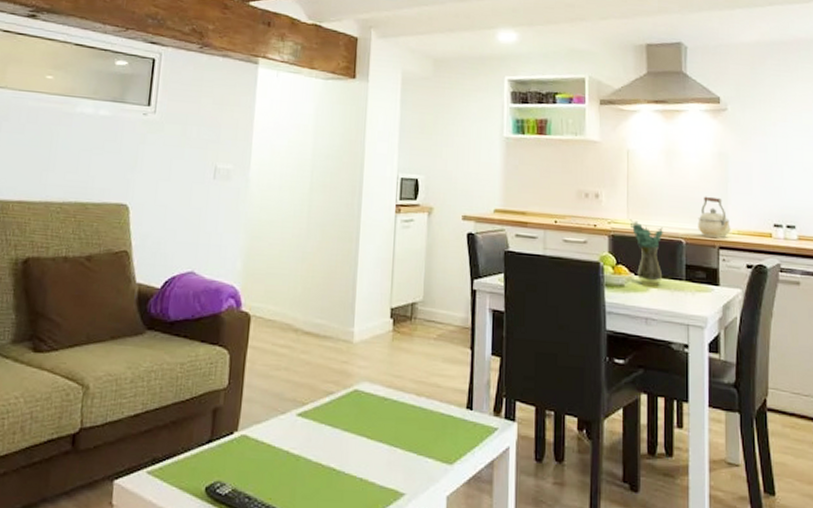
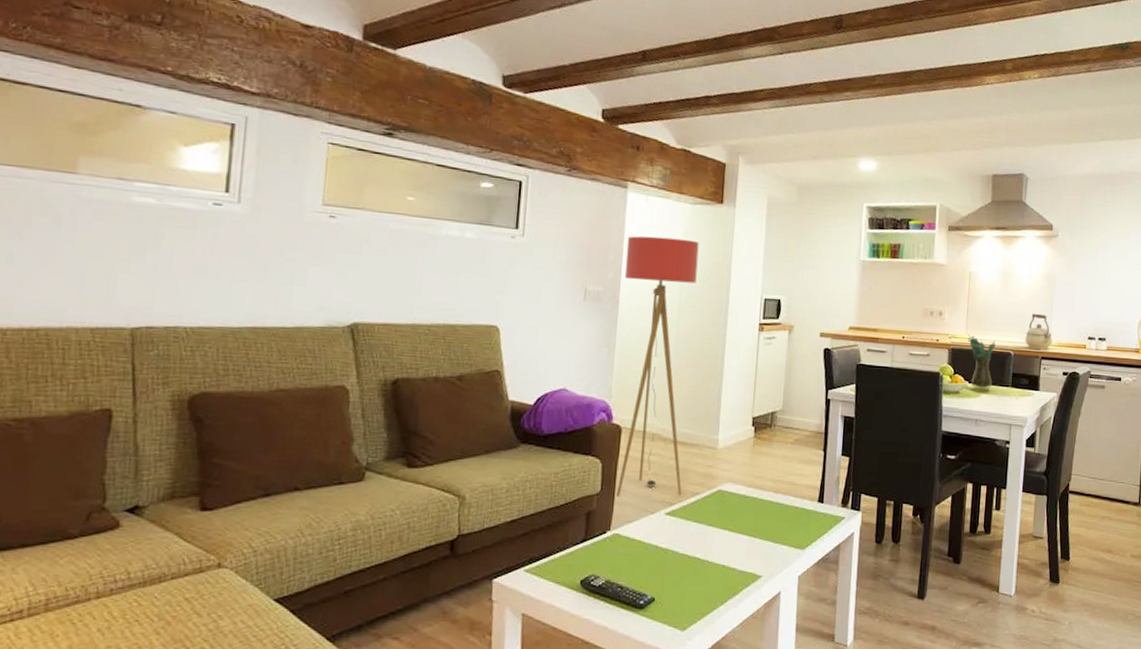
floor lamp: none [244,112,331,395] -> present [616,236,699,498]

